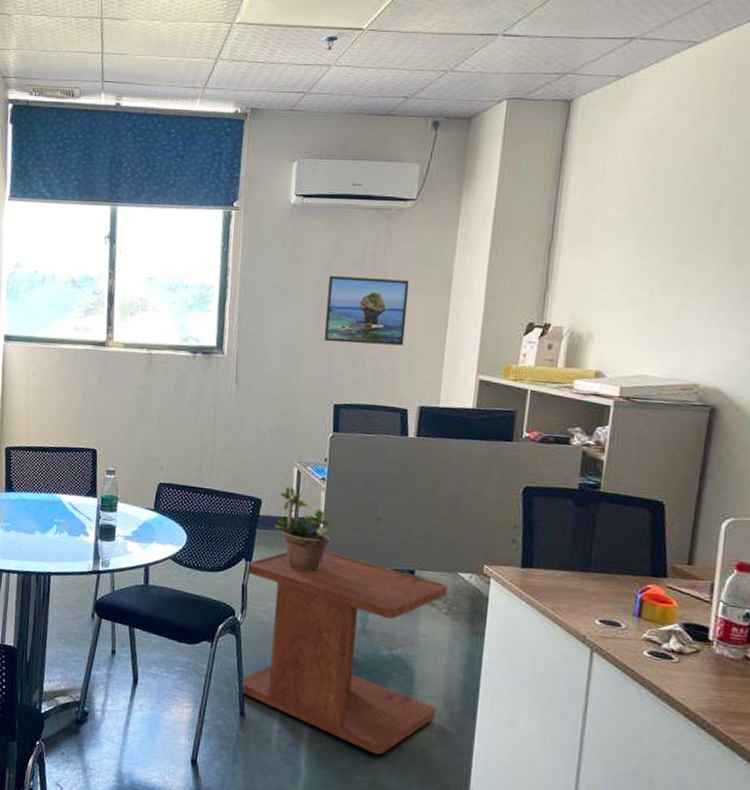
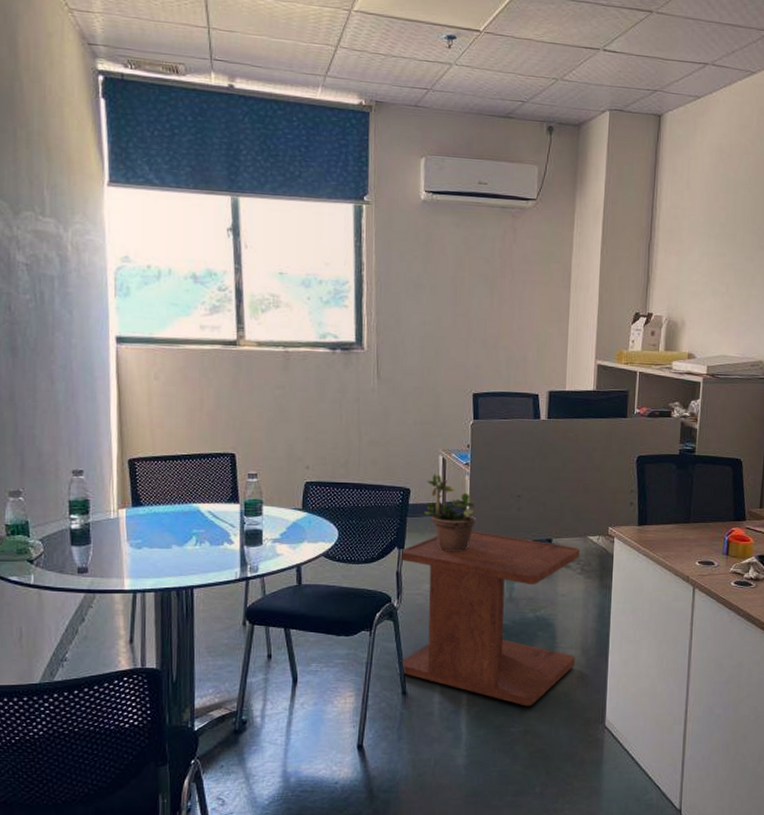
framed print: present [324,276,410,346] -> none [460,271,535,336]

